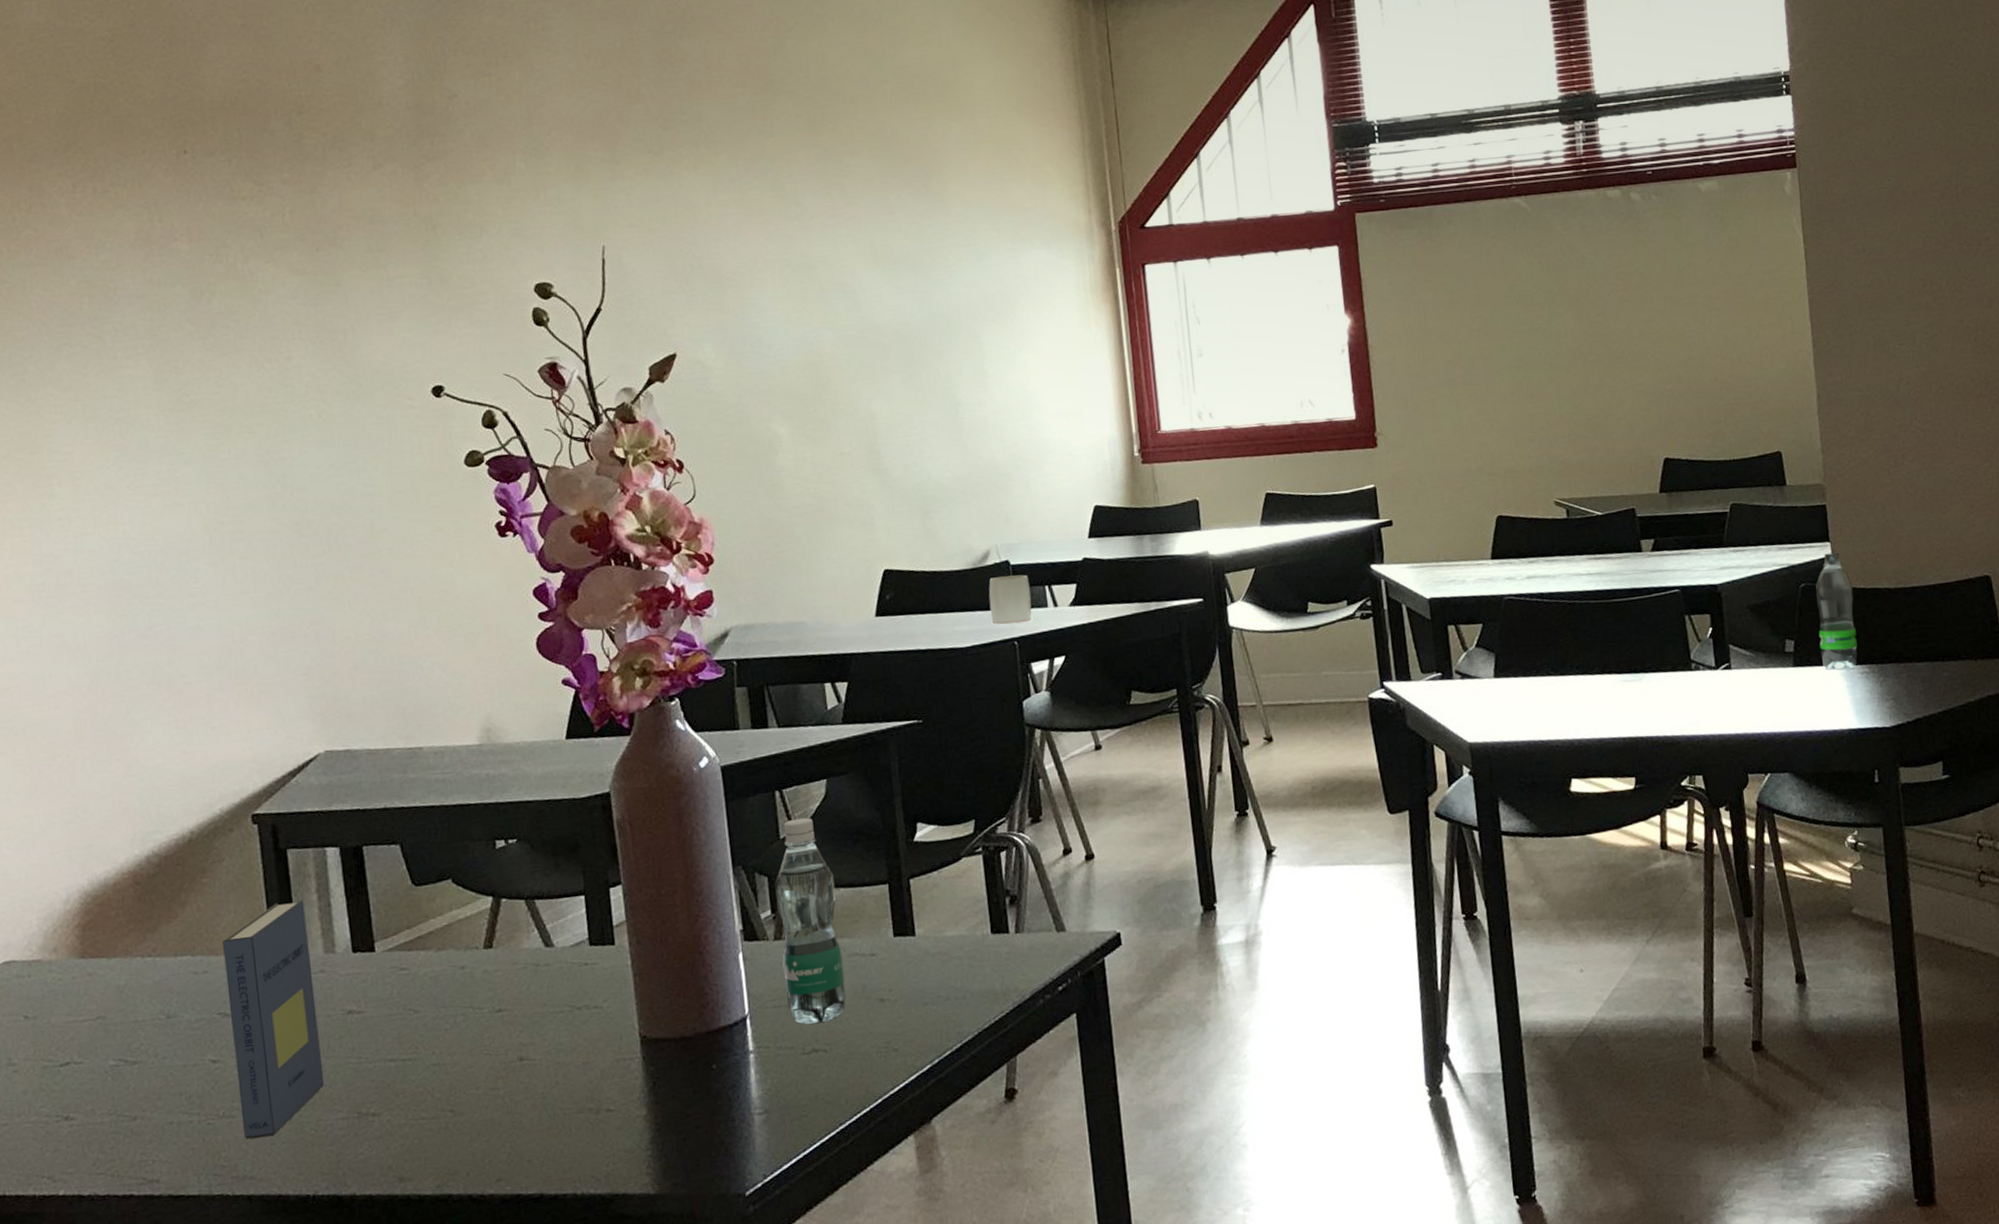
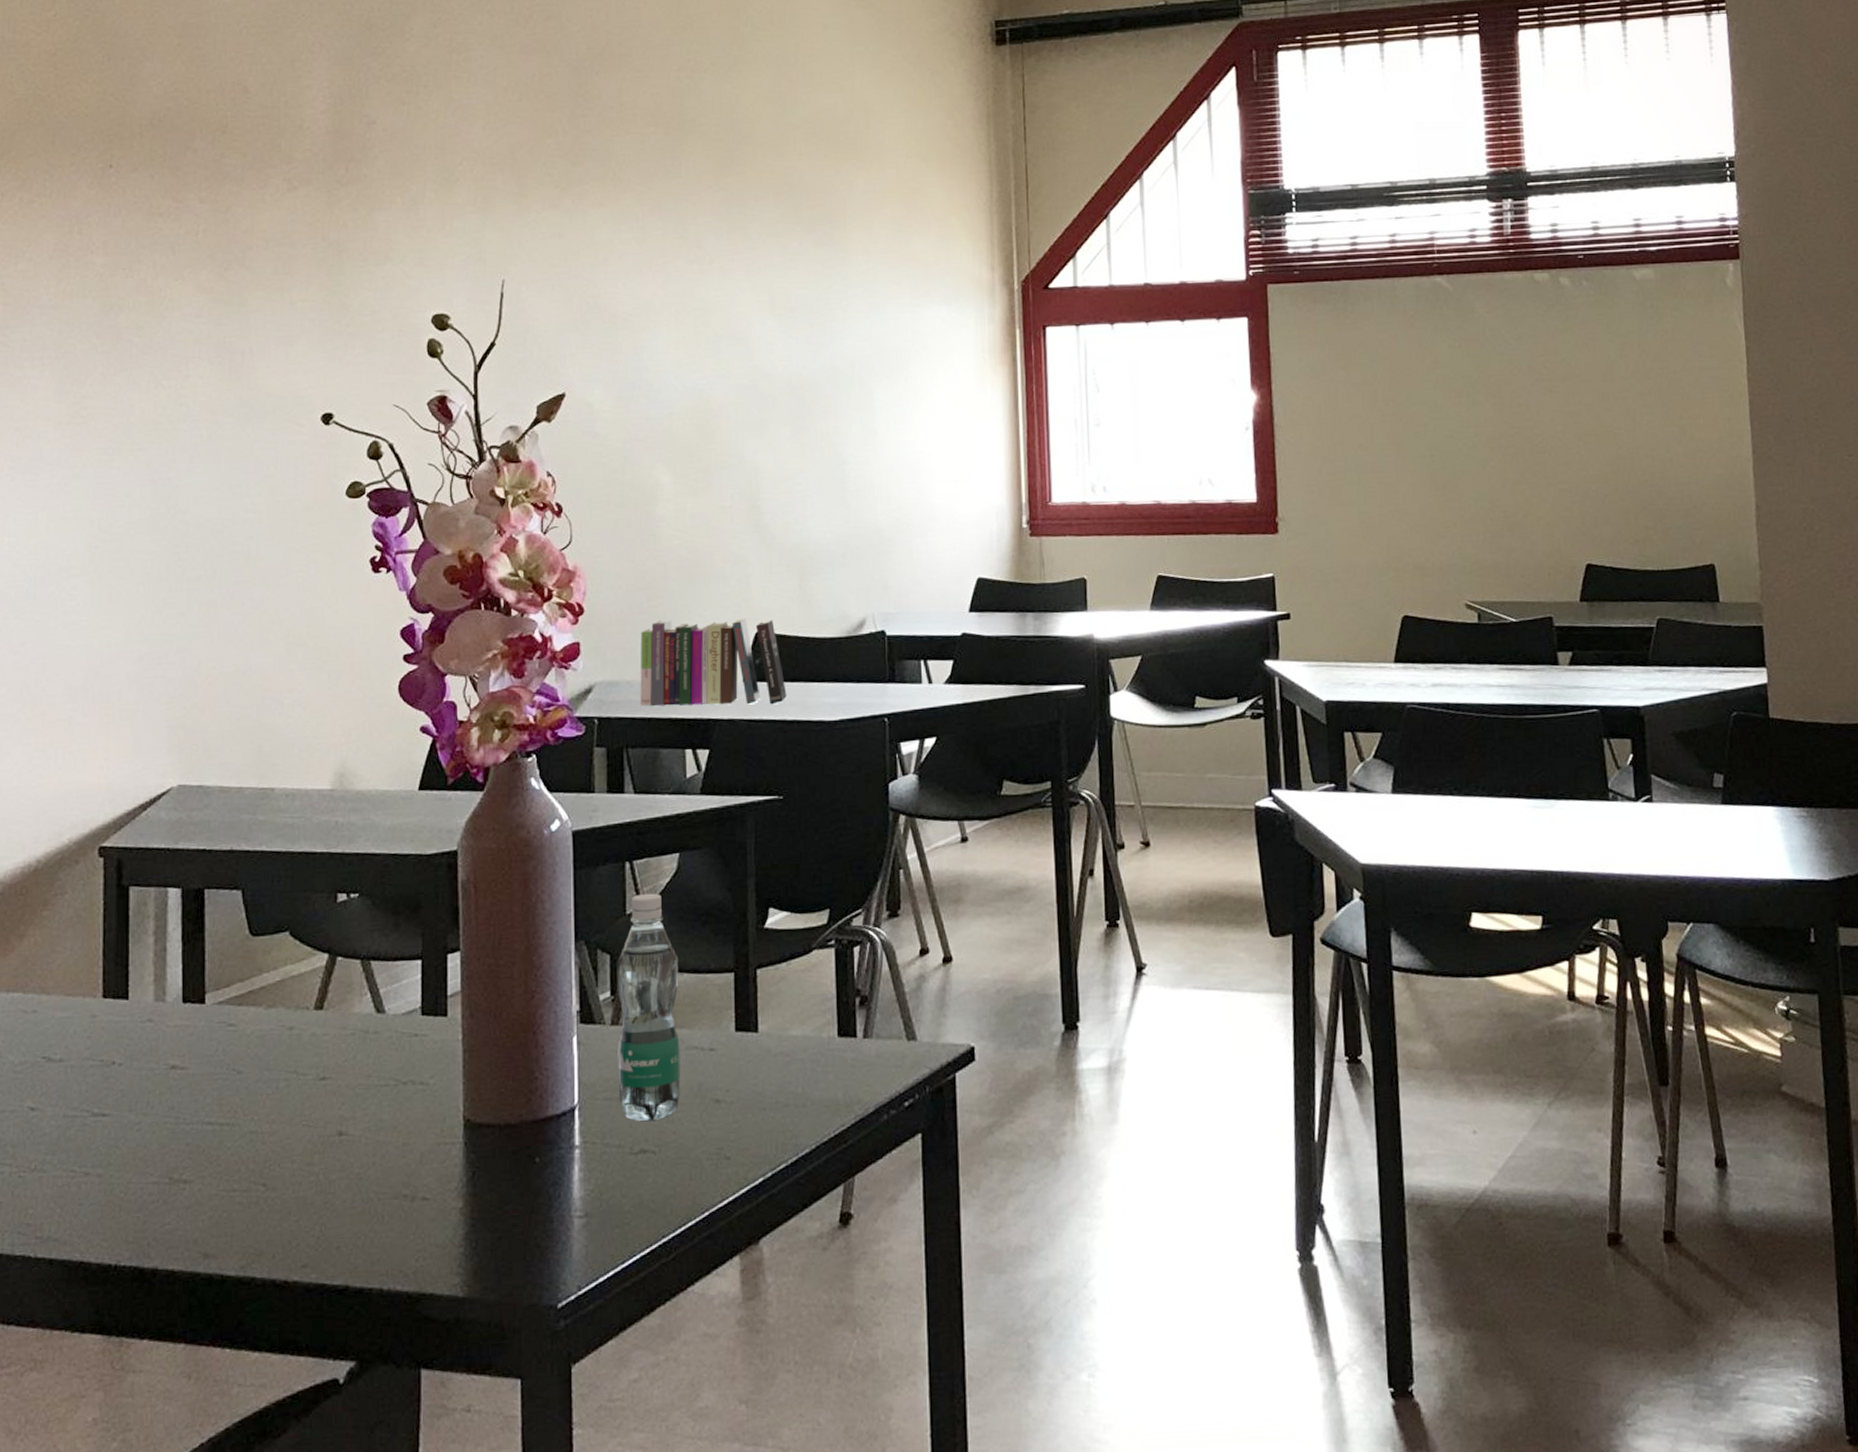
book: present [222,900,325,1139] -> none [53,942,141,1197]
books: none [771,557,919,646] -> present [640,618,787,707]
mug: present [988,574,1032,625] -> none [861,647,906,700]
bottle: present [1815,552,1858,671] -> none [1749,679,1795,812]

